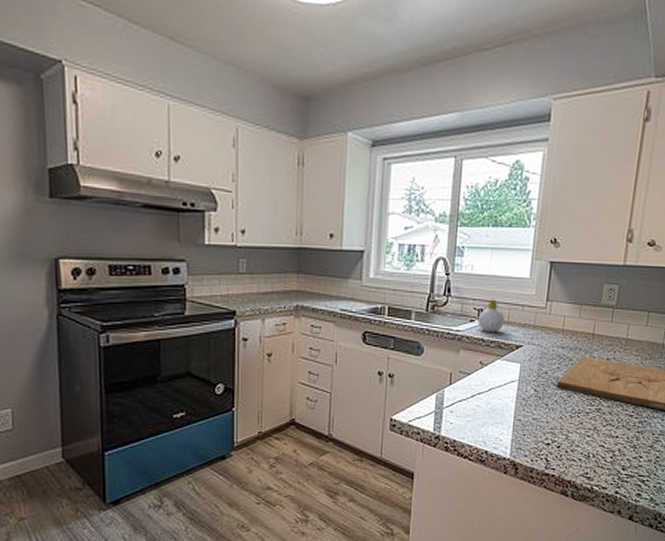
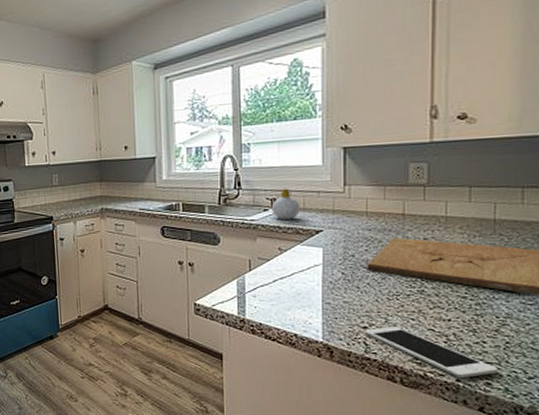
cell phone: none [547,443,648,490] -> present [364,326,498,378]

